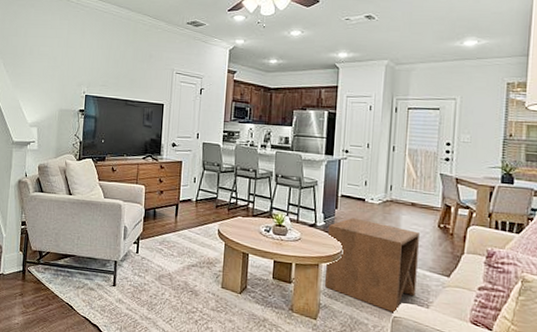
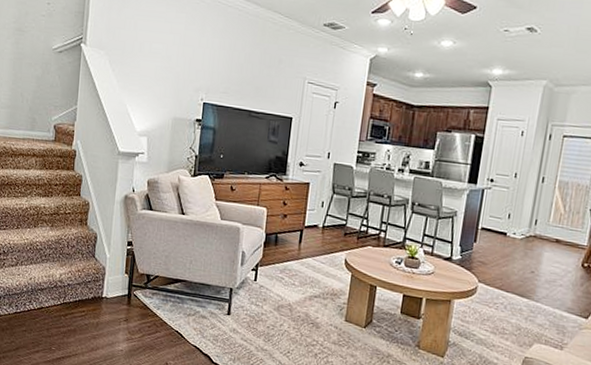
side table: present [324,217,419,313] -> none [454,252,561,353]

